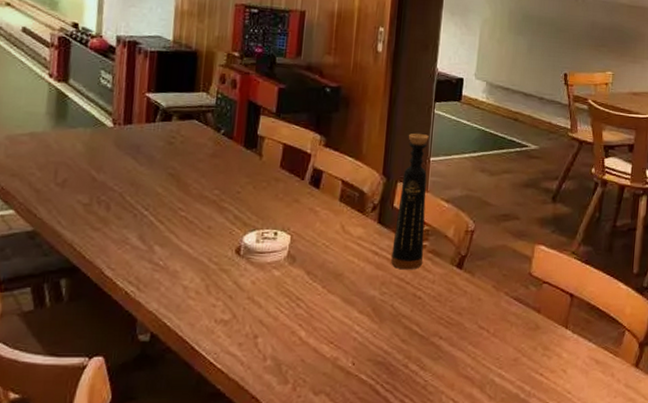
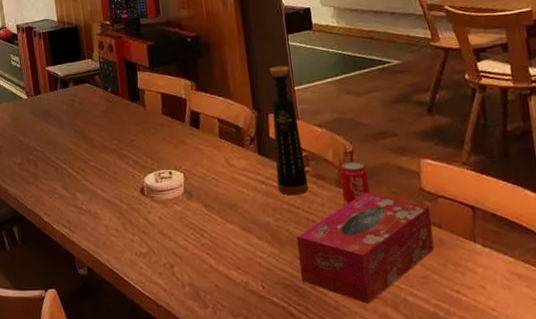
tissue box: none [395,273,534,384] -> present [296,192,435,304]
beverage can: none [454,240,483,286] -> present [340,161,370,207]

